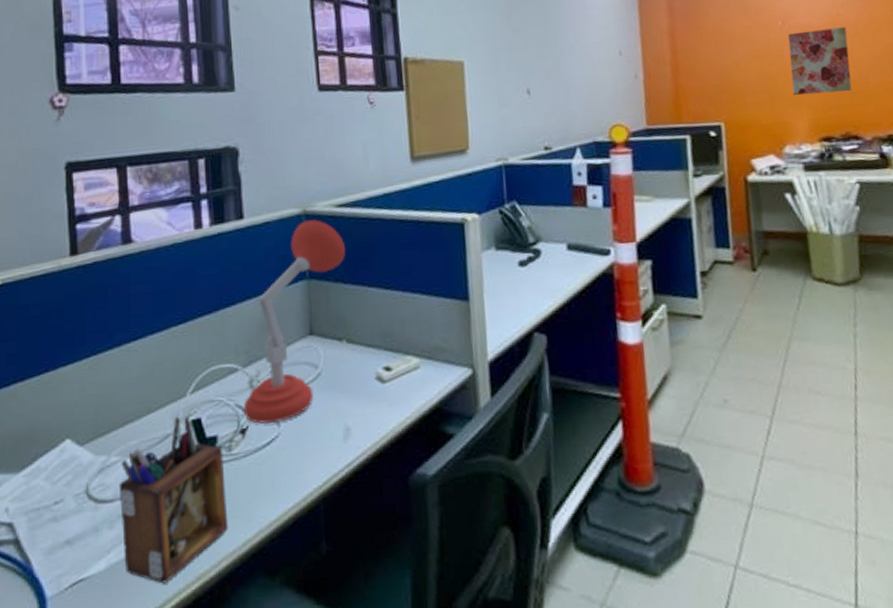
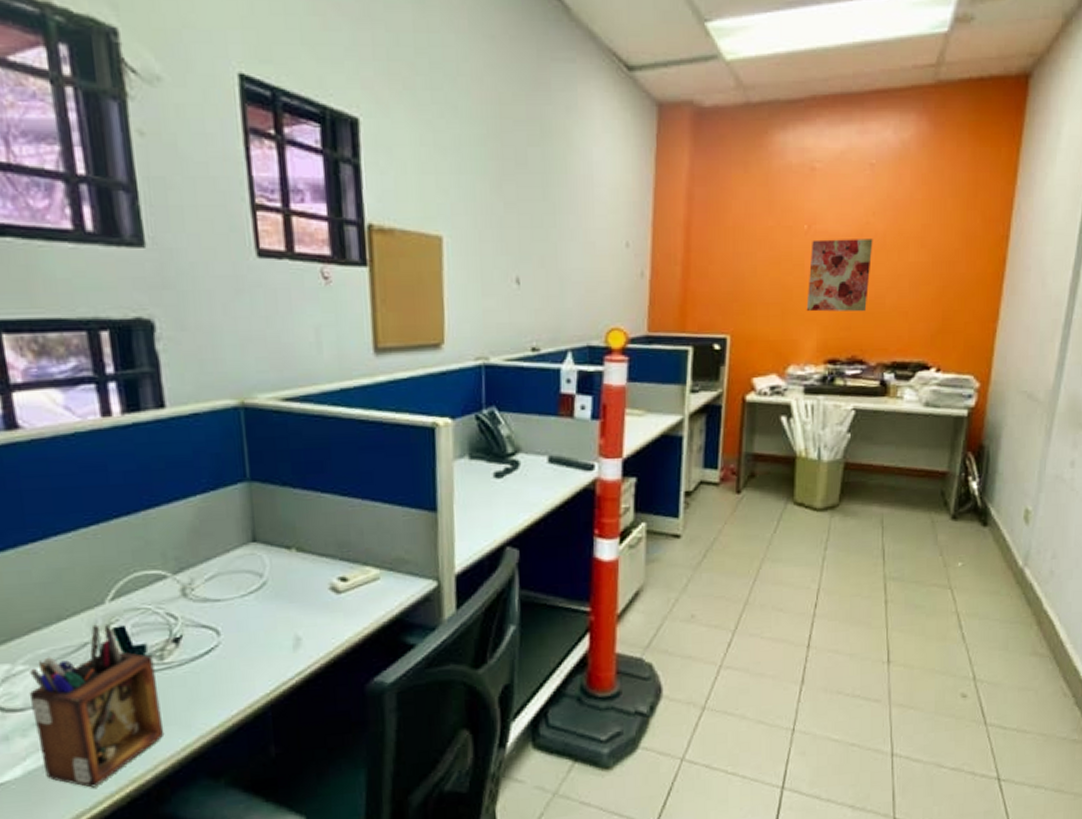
desk lamp: present [243,219,345,424] -> none [175,414,294,633]

